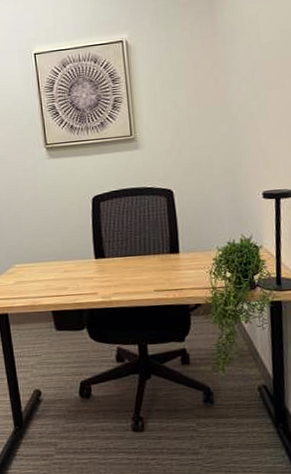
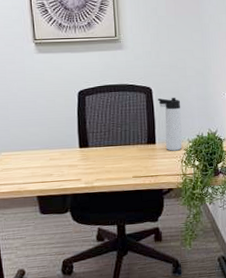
thermos bottle: none [179,200,211,261] -> present [157,98,182,151]

